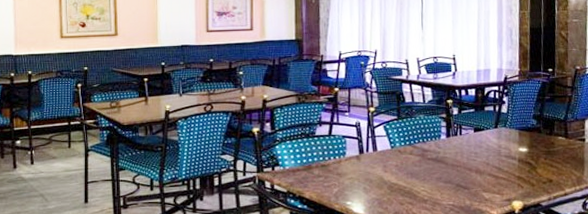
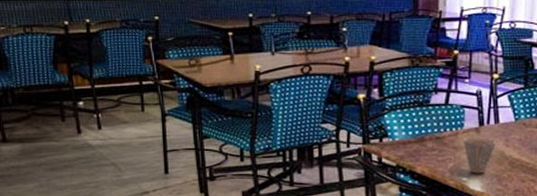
cup: none [346,163,375,198] -> present [463,136,496,174]

